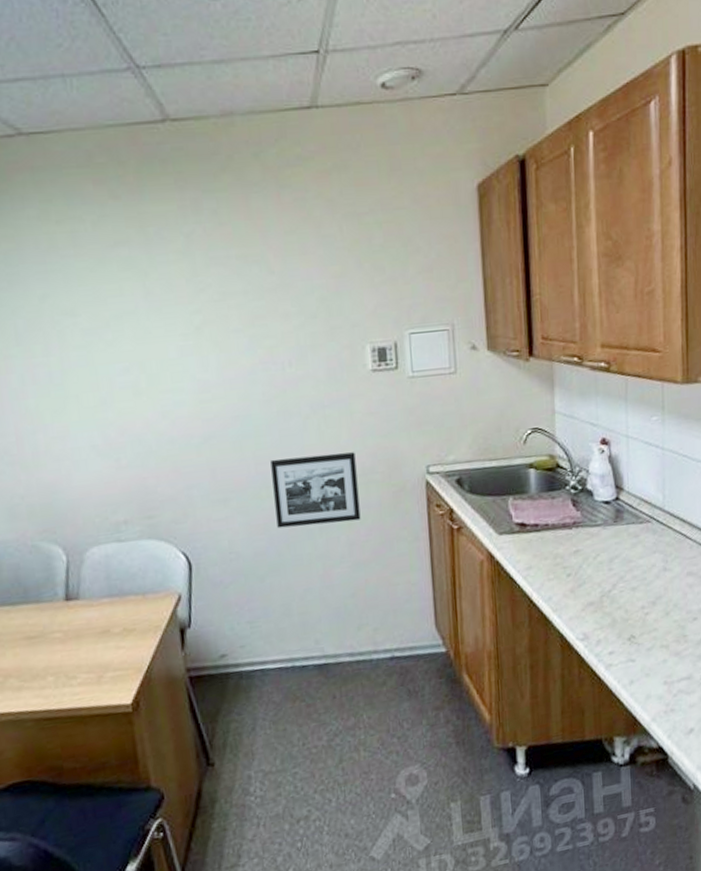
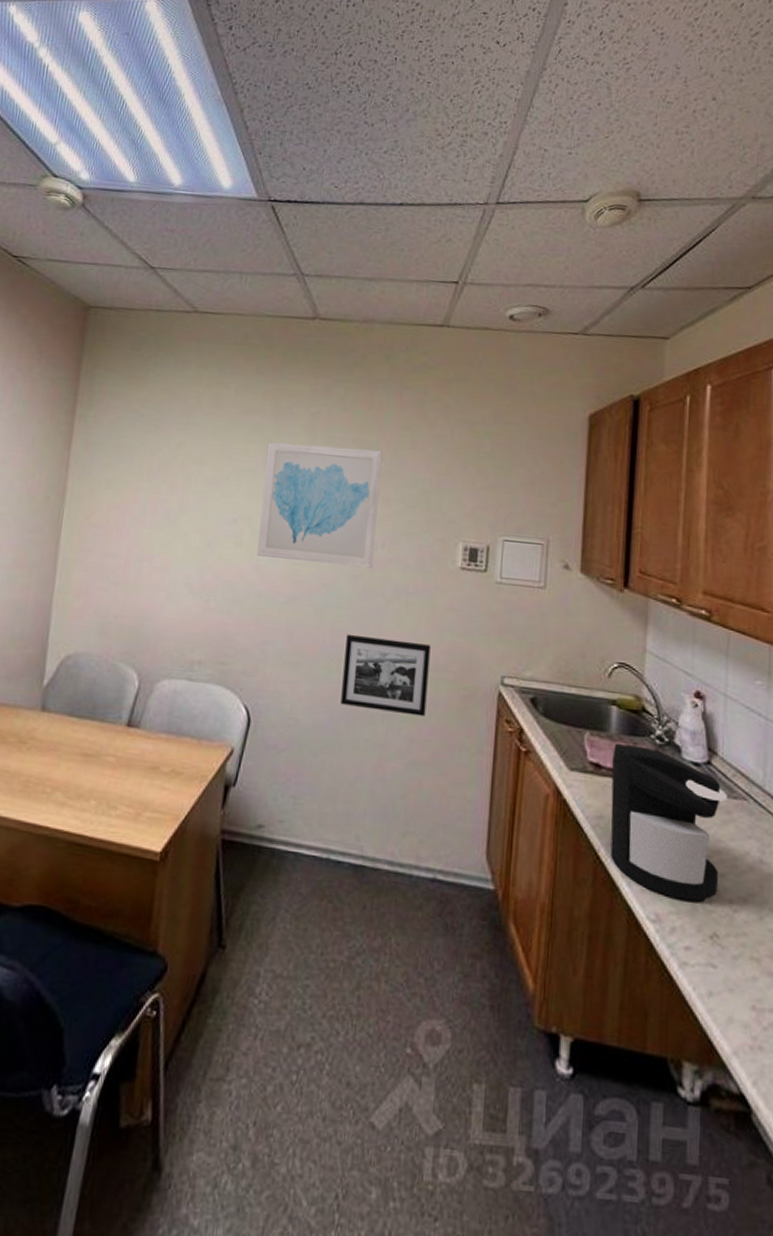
wall art: none [143,263,283,402] -> present [257,441,383,569]
coffee maker: none [534,498,634,618] -> present [610,742,727,902]

